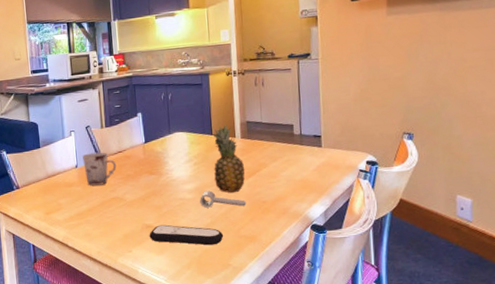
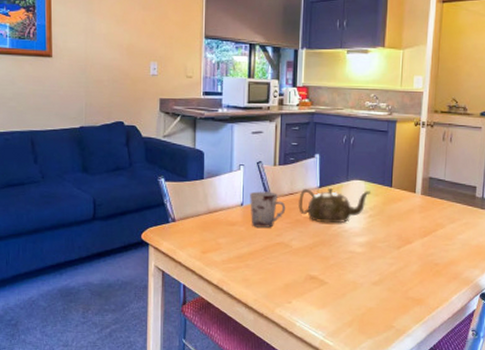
teapot: none [127,141,193,175] -> present [298,187,371,224]
remote control: present [149,224,224,246] -> none [312,277,391,304]
cylinder: present [200,190,247,208] -> none [370,246,418,267]
fruit: present [212,125,246,193] -> none [388,178,422,251]

